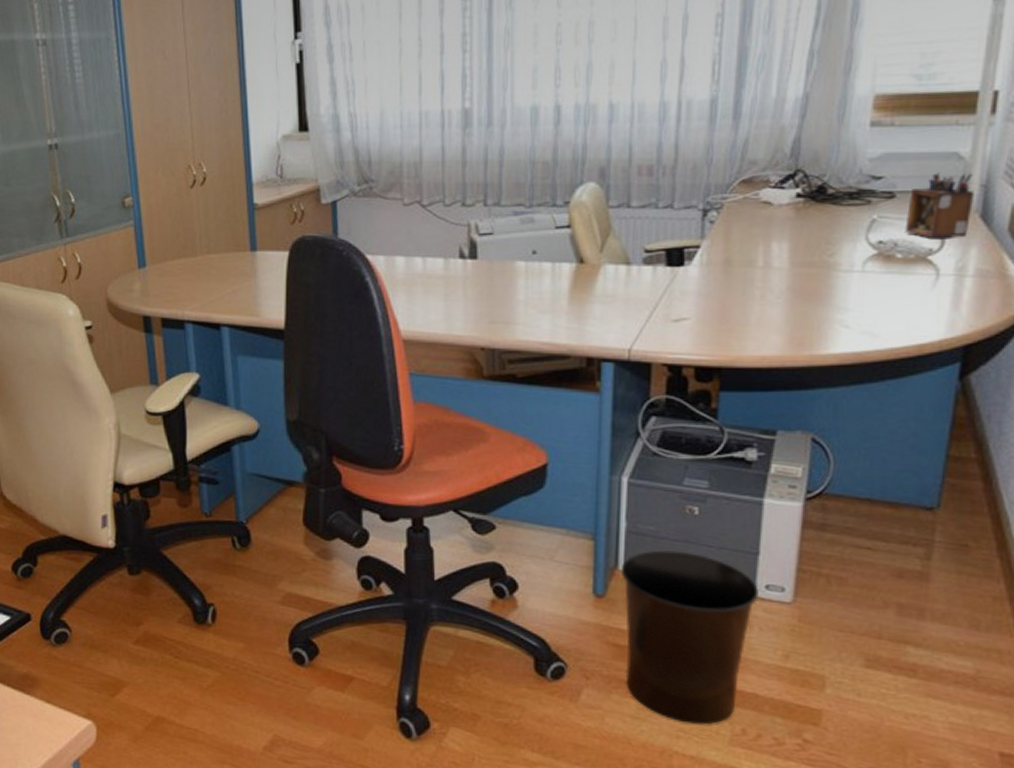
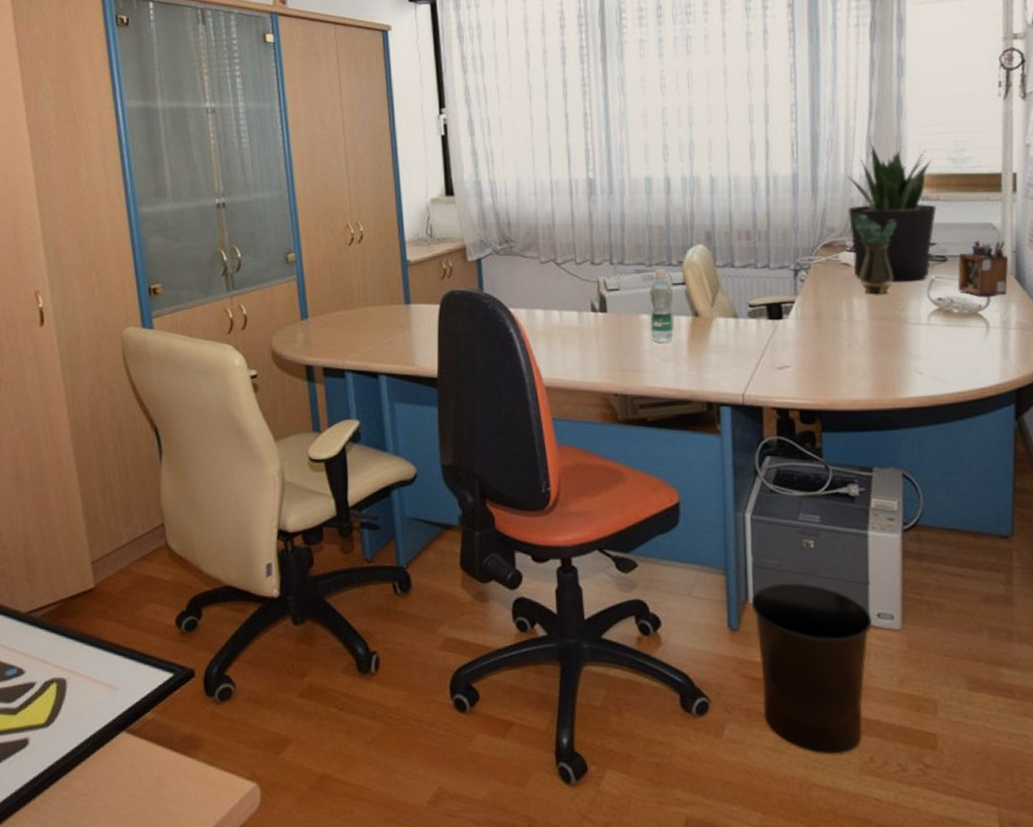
bottle: none [527,211,555,292] -> present [649,269,674,342]
planter: none [776,58,890,223] -> present [847,143,937,282]
vase: none [779,141,837,238] -> present [851,212,897,295]

